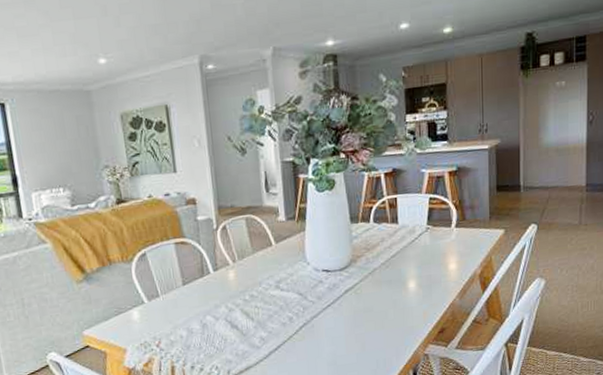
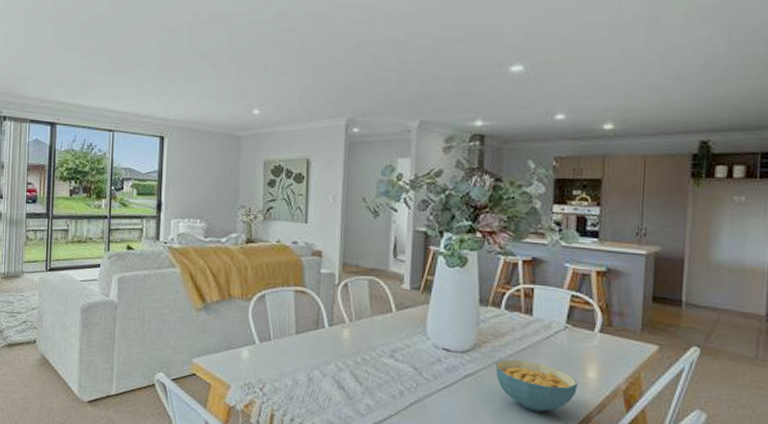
cereal bowl: none [370,265,442,310] -> present [495,359,577,412]

